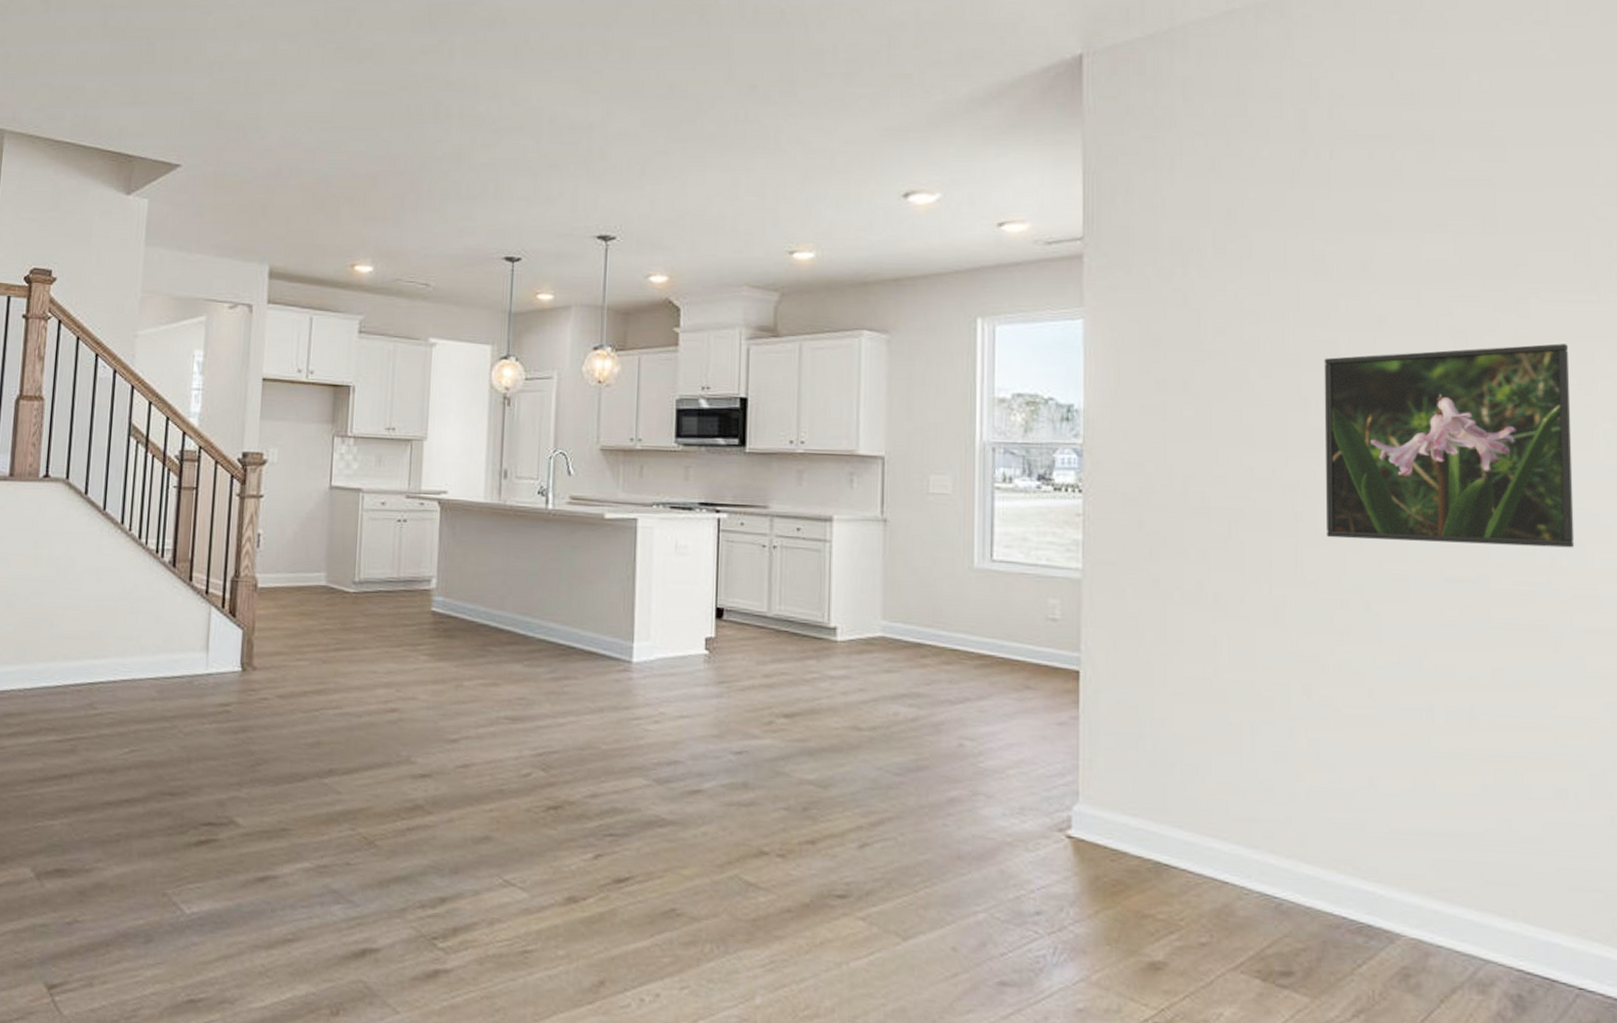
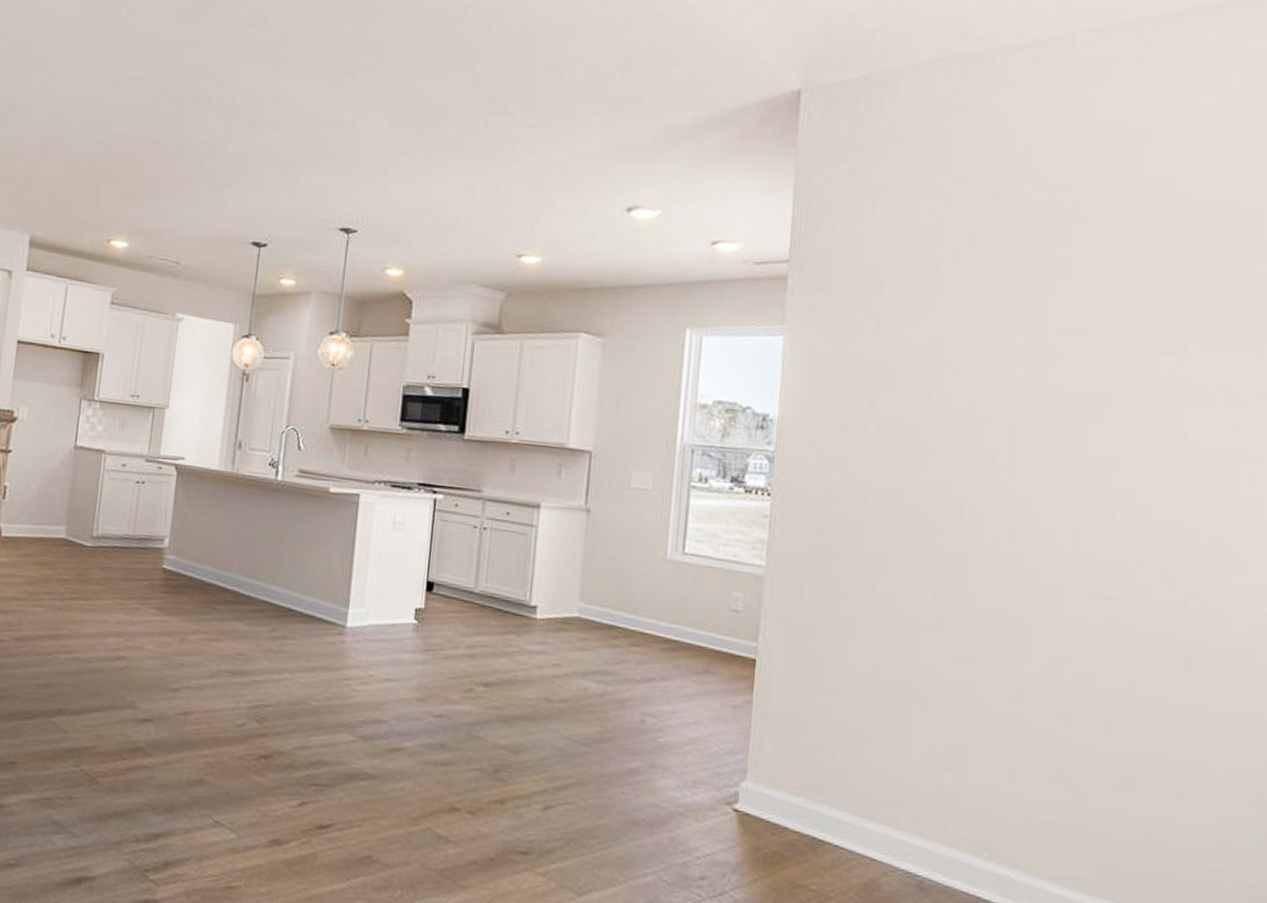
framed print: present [1324,343,1575,548] -> none [990,386,1222,575]

